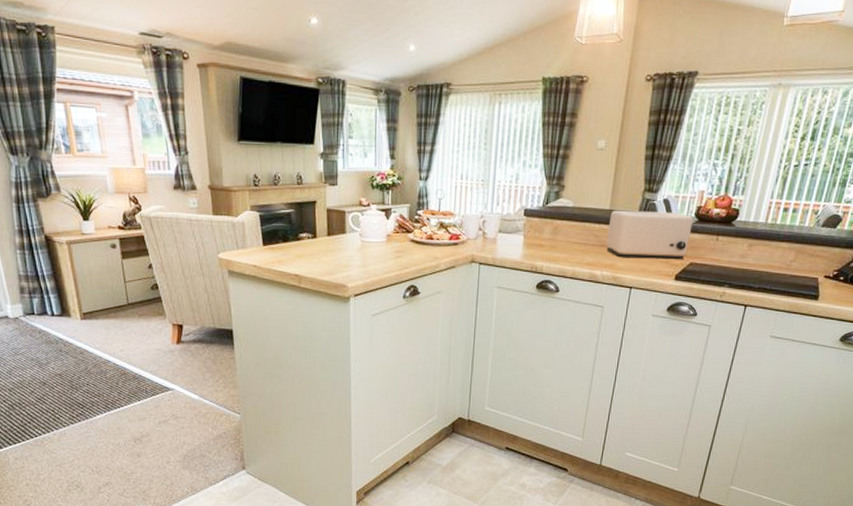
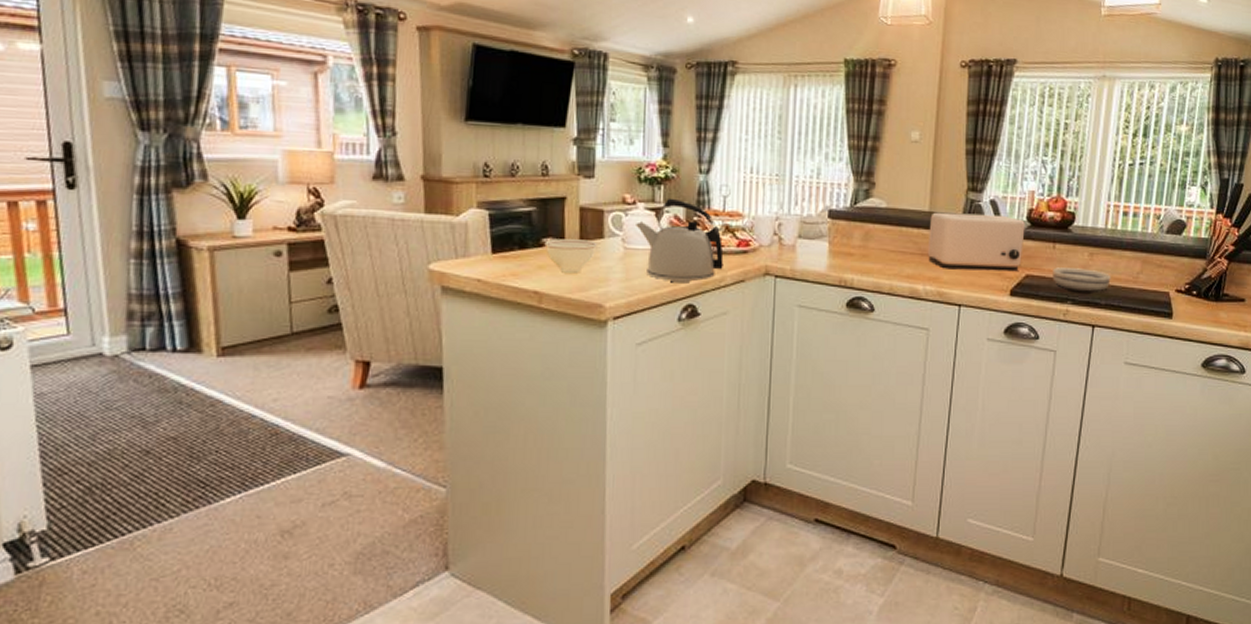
bowl: none [301,234,341,262] -> present [544,239,597,275]
kettle: none [370,200,439,269] -> present [636,198,724,283]
bowl: none [713,256,766,280] -> present [1052,267,1111,295]

